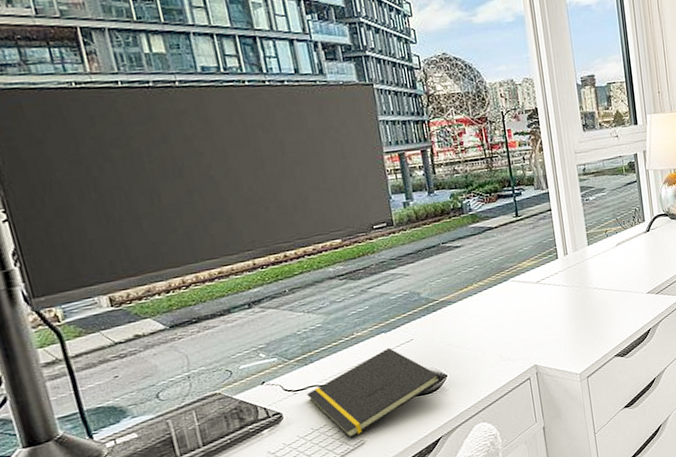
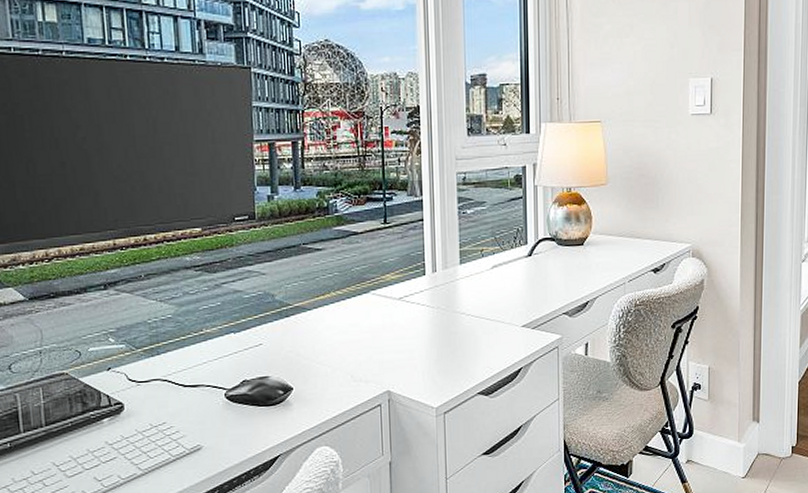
notepad: present [306,347,441,439] -> none [149,349,286,441]

